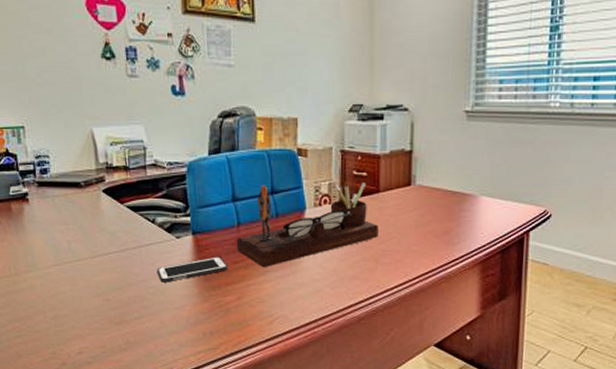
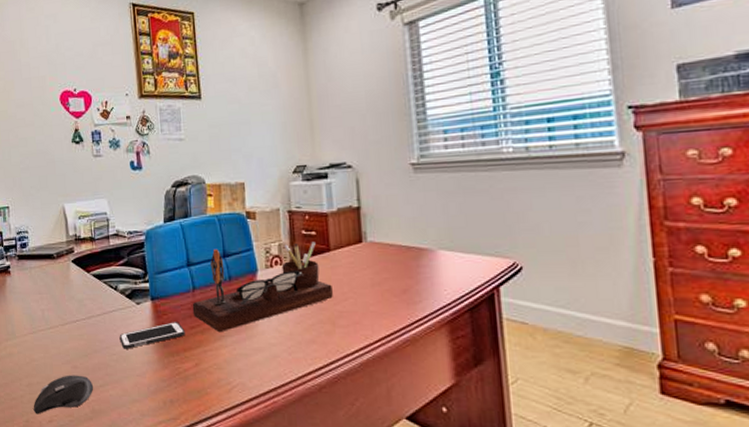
computer mouse: none [60,307,129,346] -> present [33,375,94,414]

